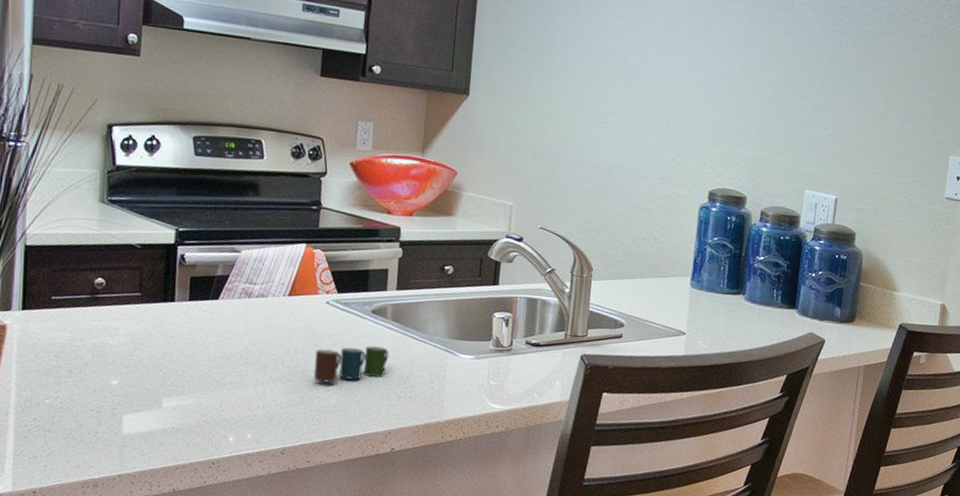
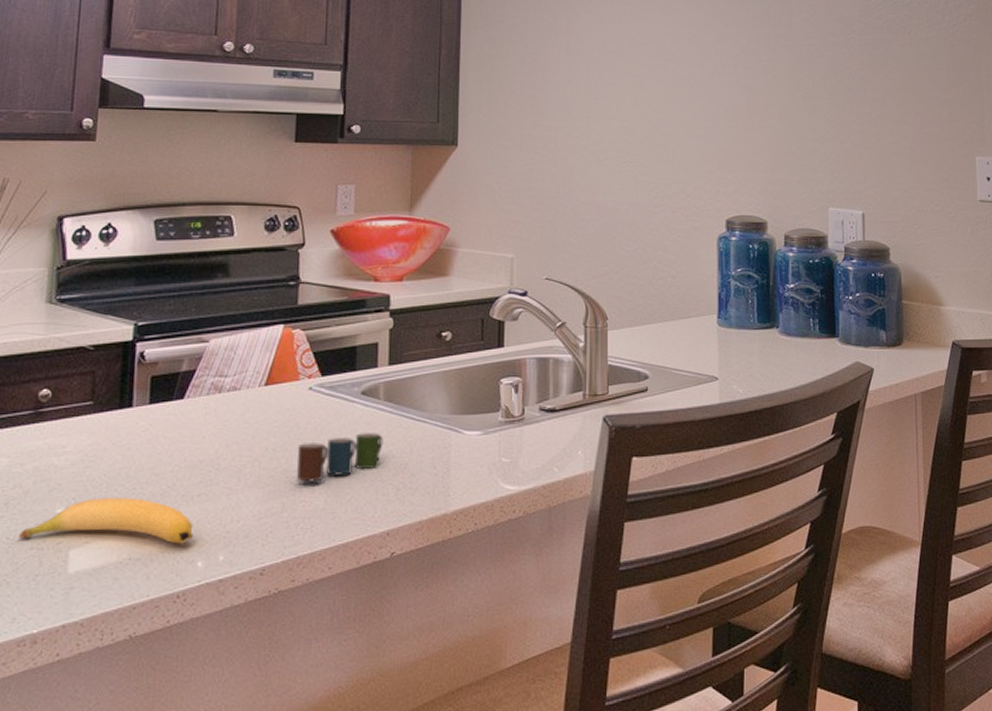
banana: none [80,375,226,421] -> present [18,497,194,544]

